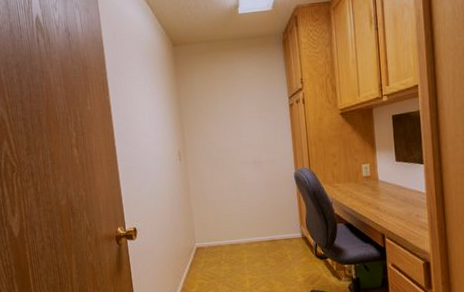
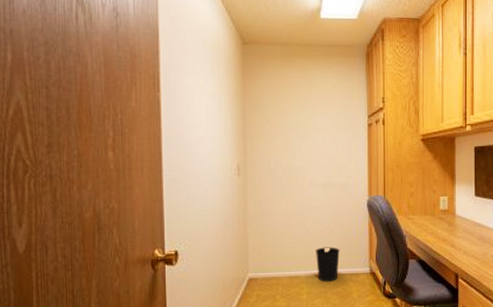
wastebasket: none [252,216,274,247] -> present [316,247,340,282]

